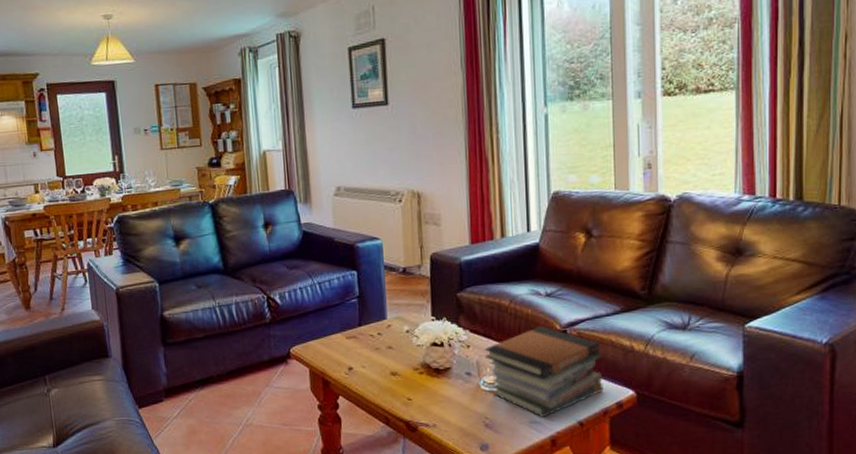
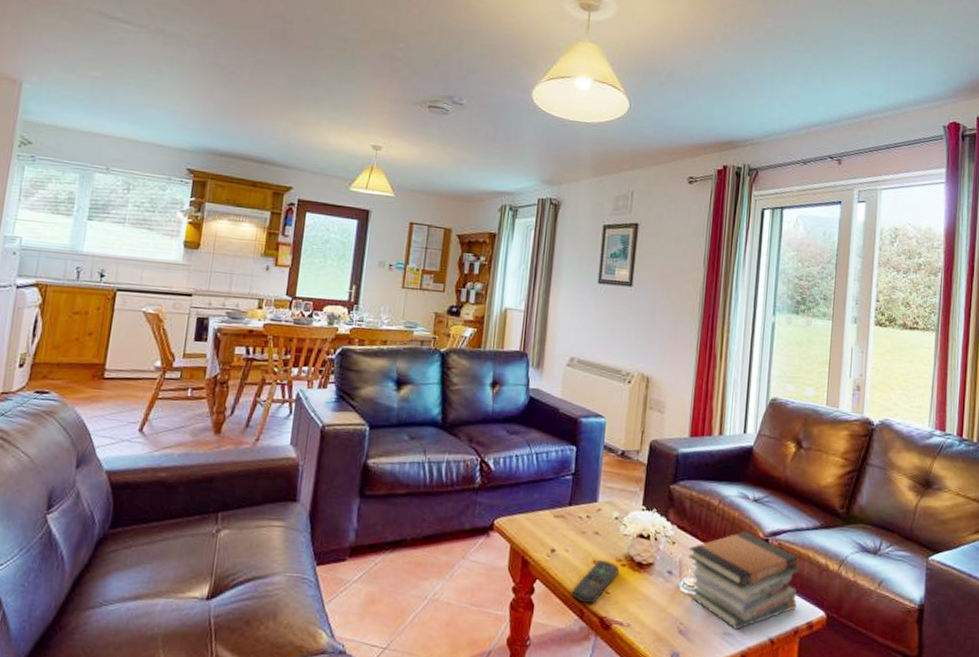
remote control: none [374,370,417,412] -> present [571,559,619,605]

